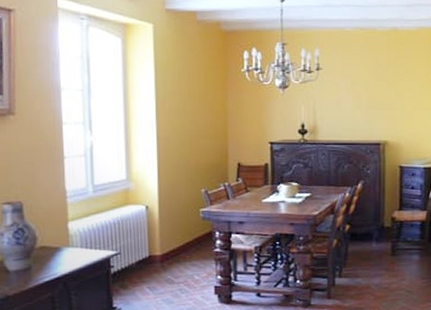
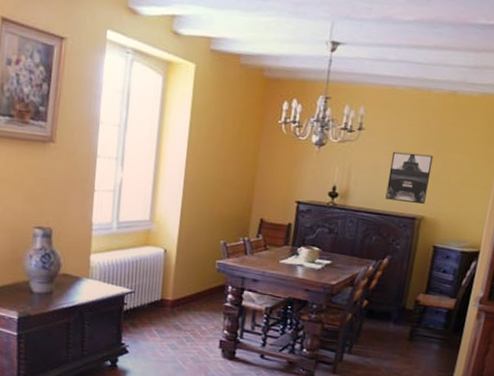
wall art: none [350,86,387,130] -> present [385,151,434,204]

